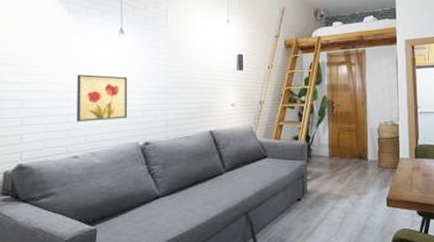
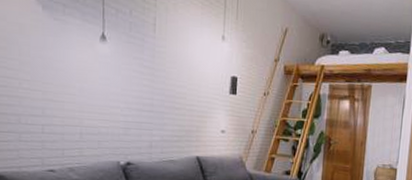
wall art: present [77,74,128,122] -> none [53,82,110,136]

